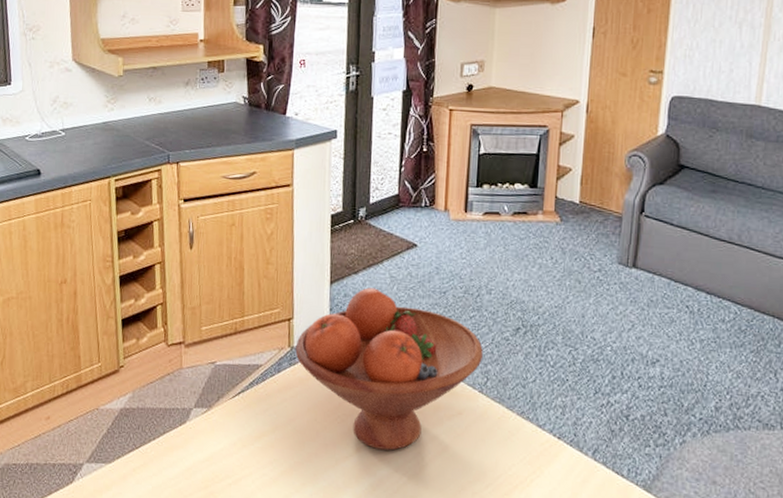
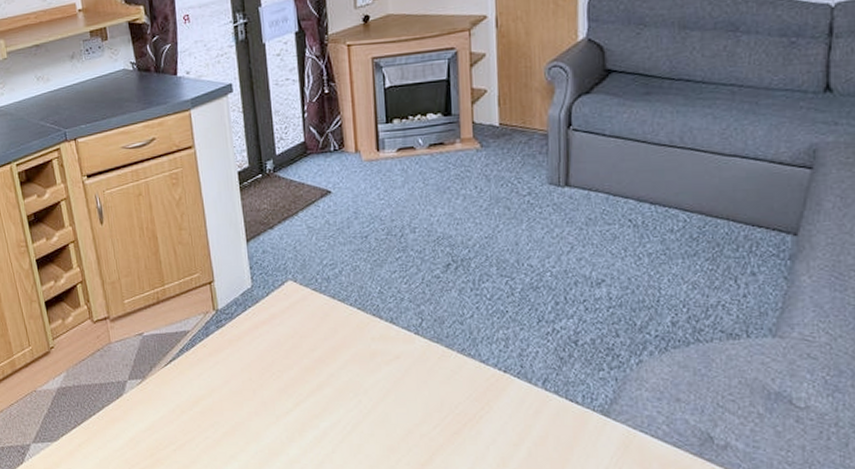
fruit bowl: present [295,287,483,451] -> none [220,241,414,402]

